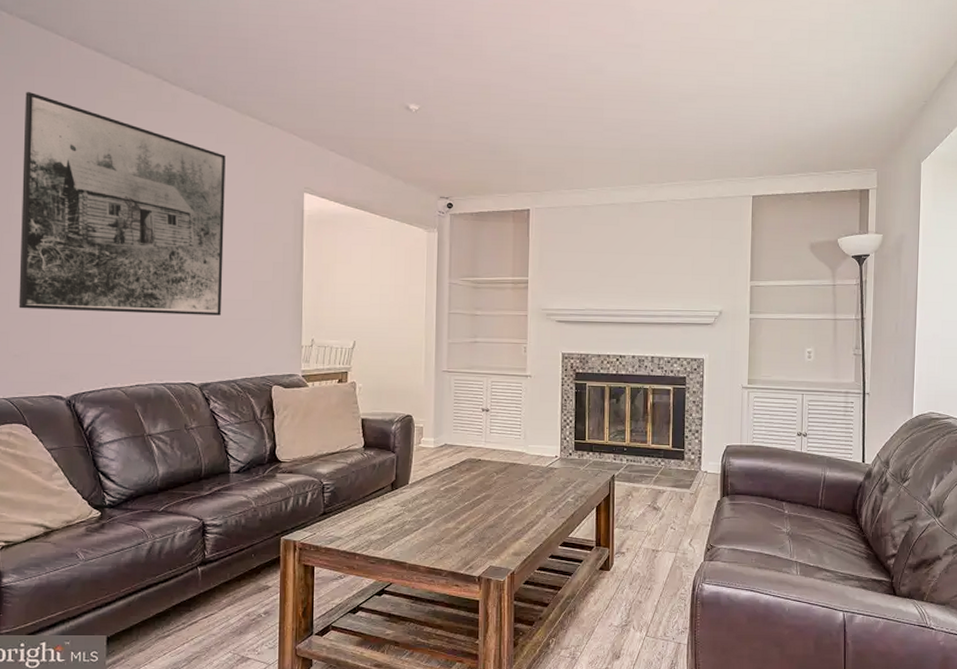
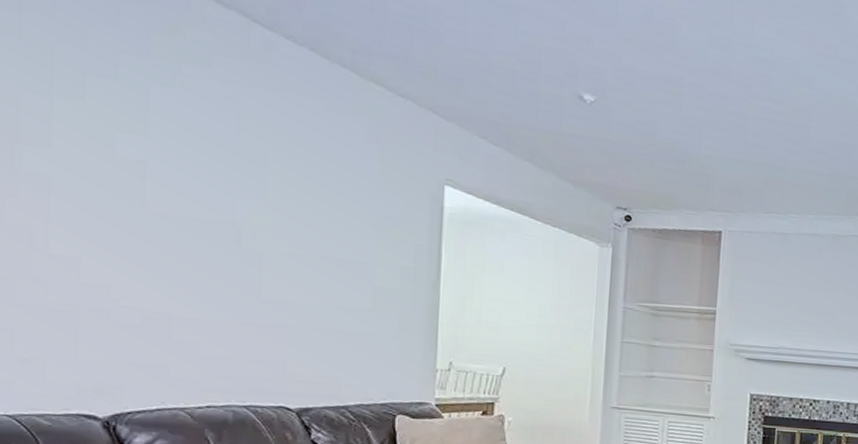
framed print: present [19,91,226,316] -> none [29,8,340,326]

